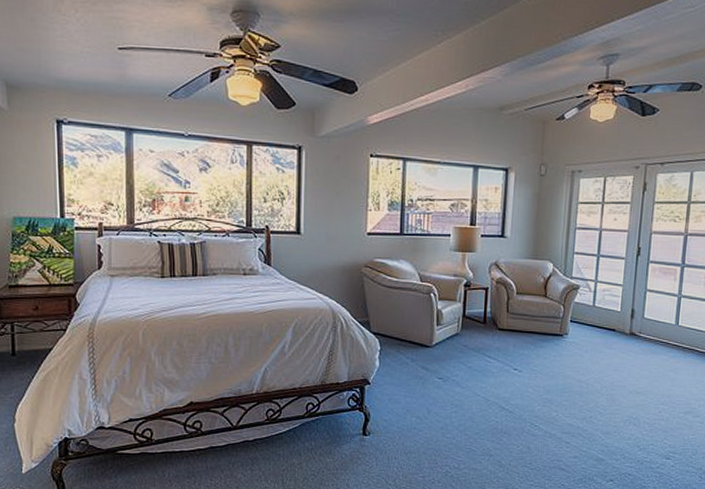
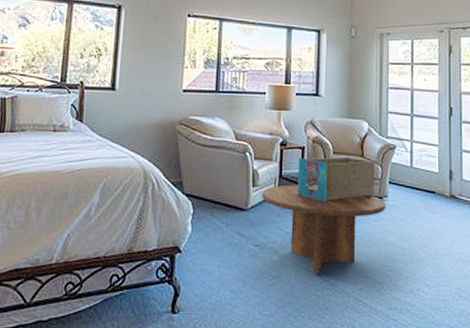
coffee table: none [445,323,566,403] -> present [262,184,386,274]
decorative box: none [480,297,558,340] -> present [298,156,375,202]

